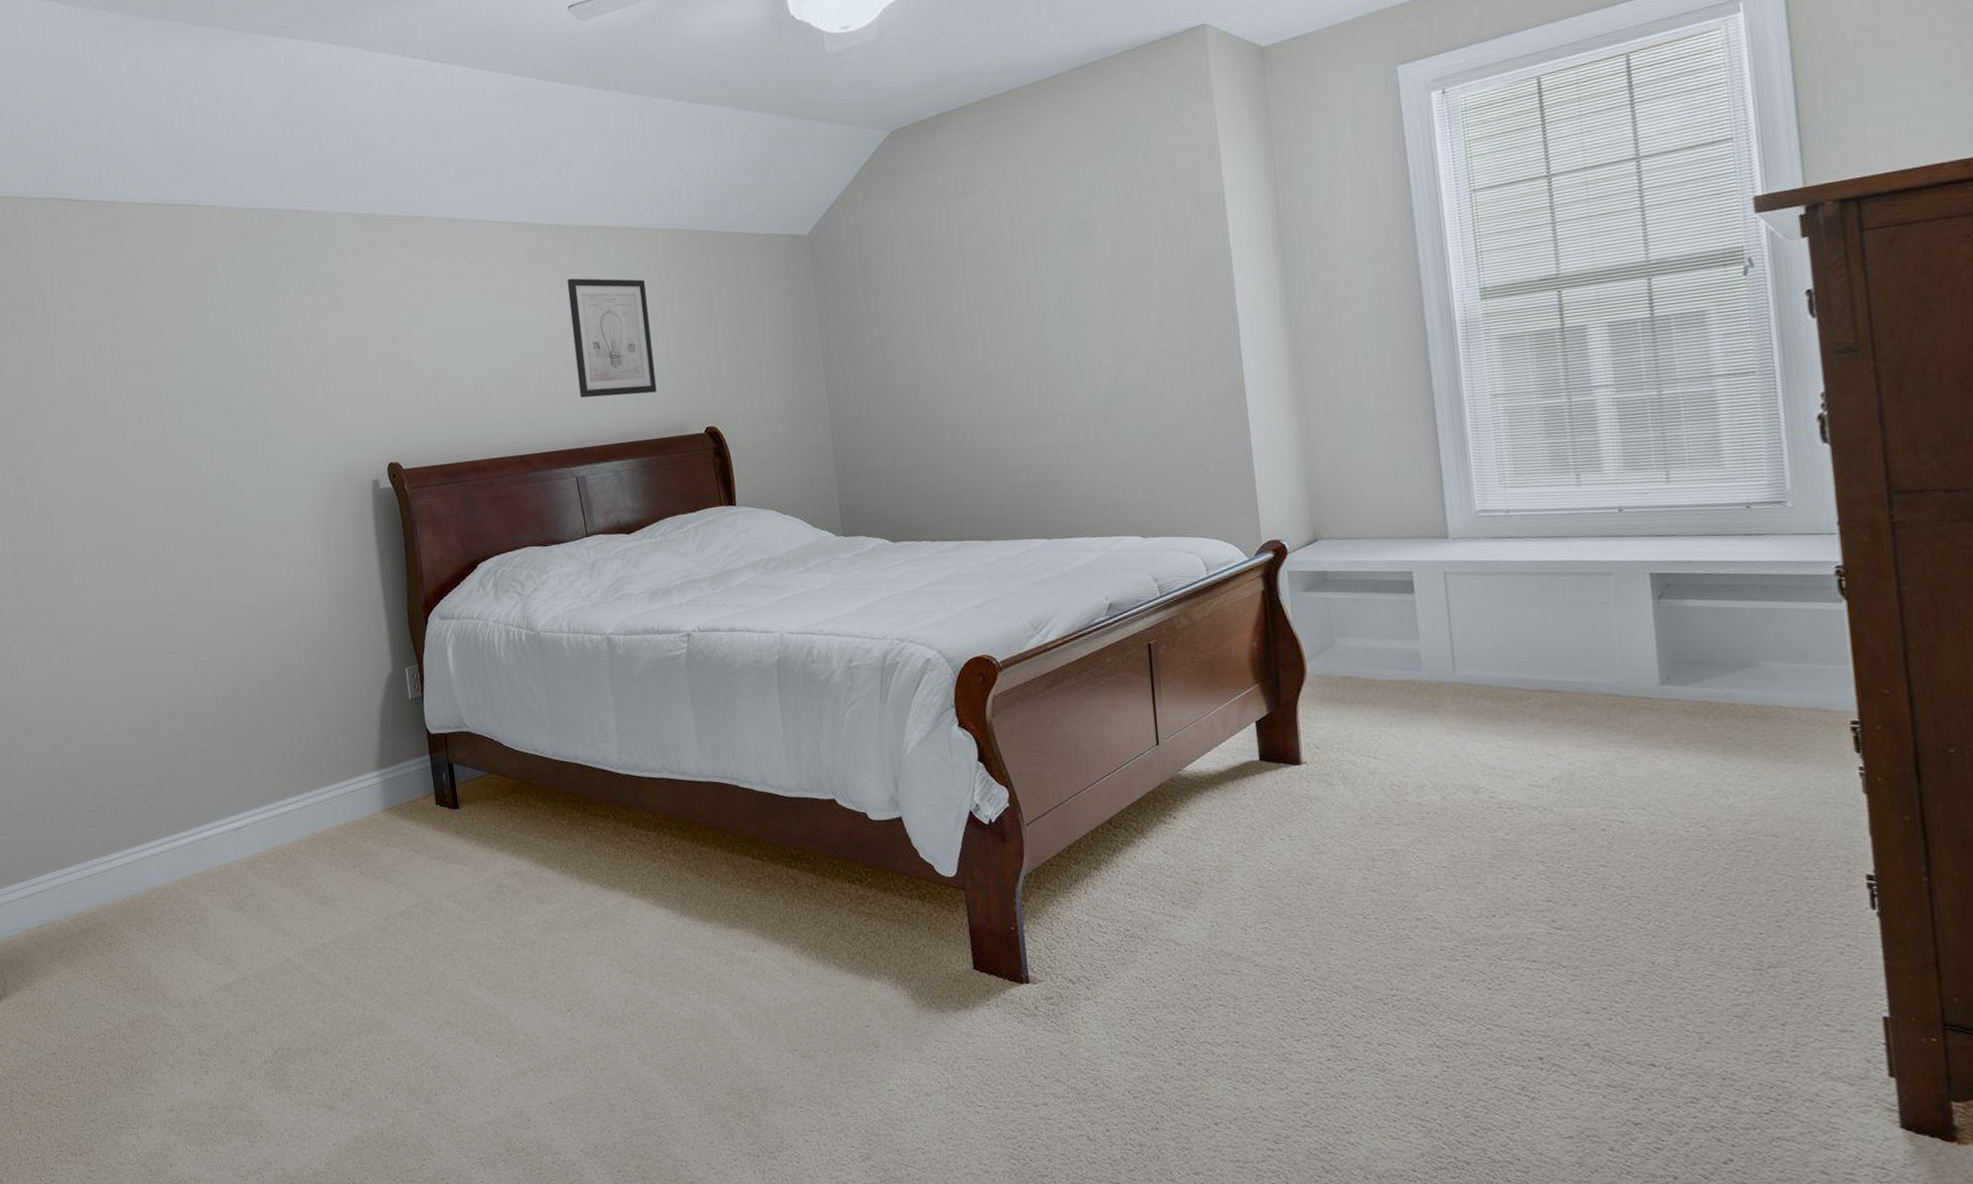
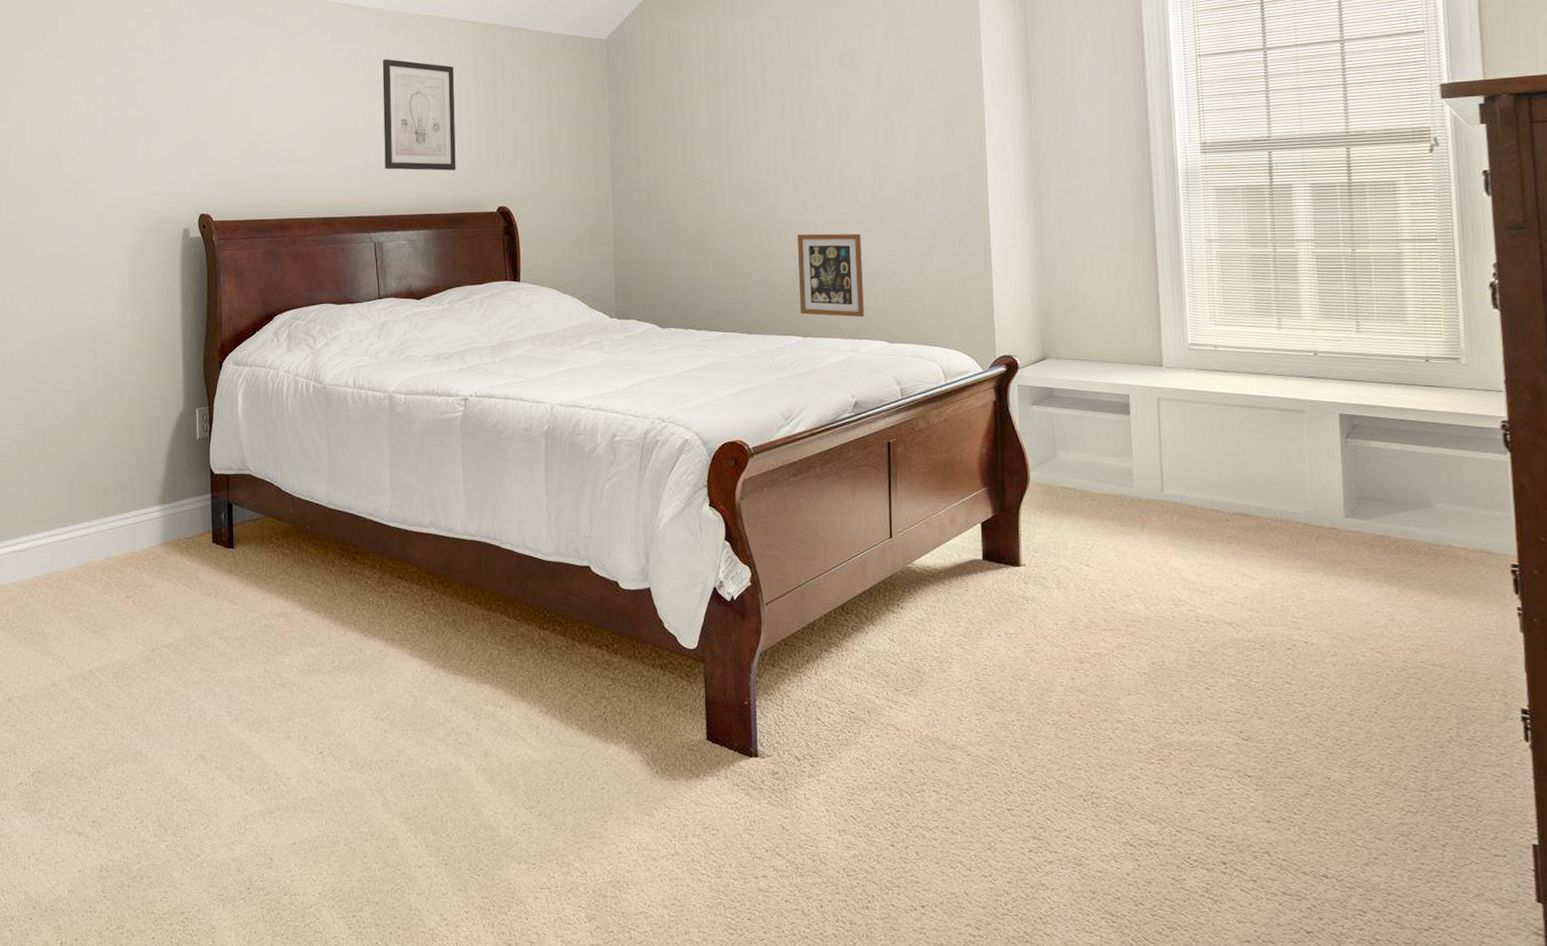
picture frame: none [1034,422,1114,515] -> present [798,233,864,318]

